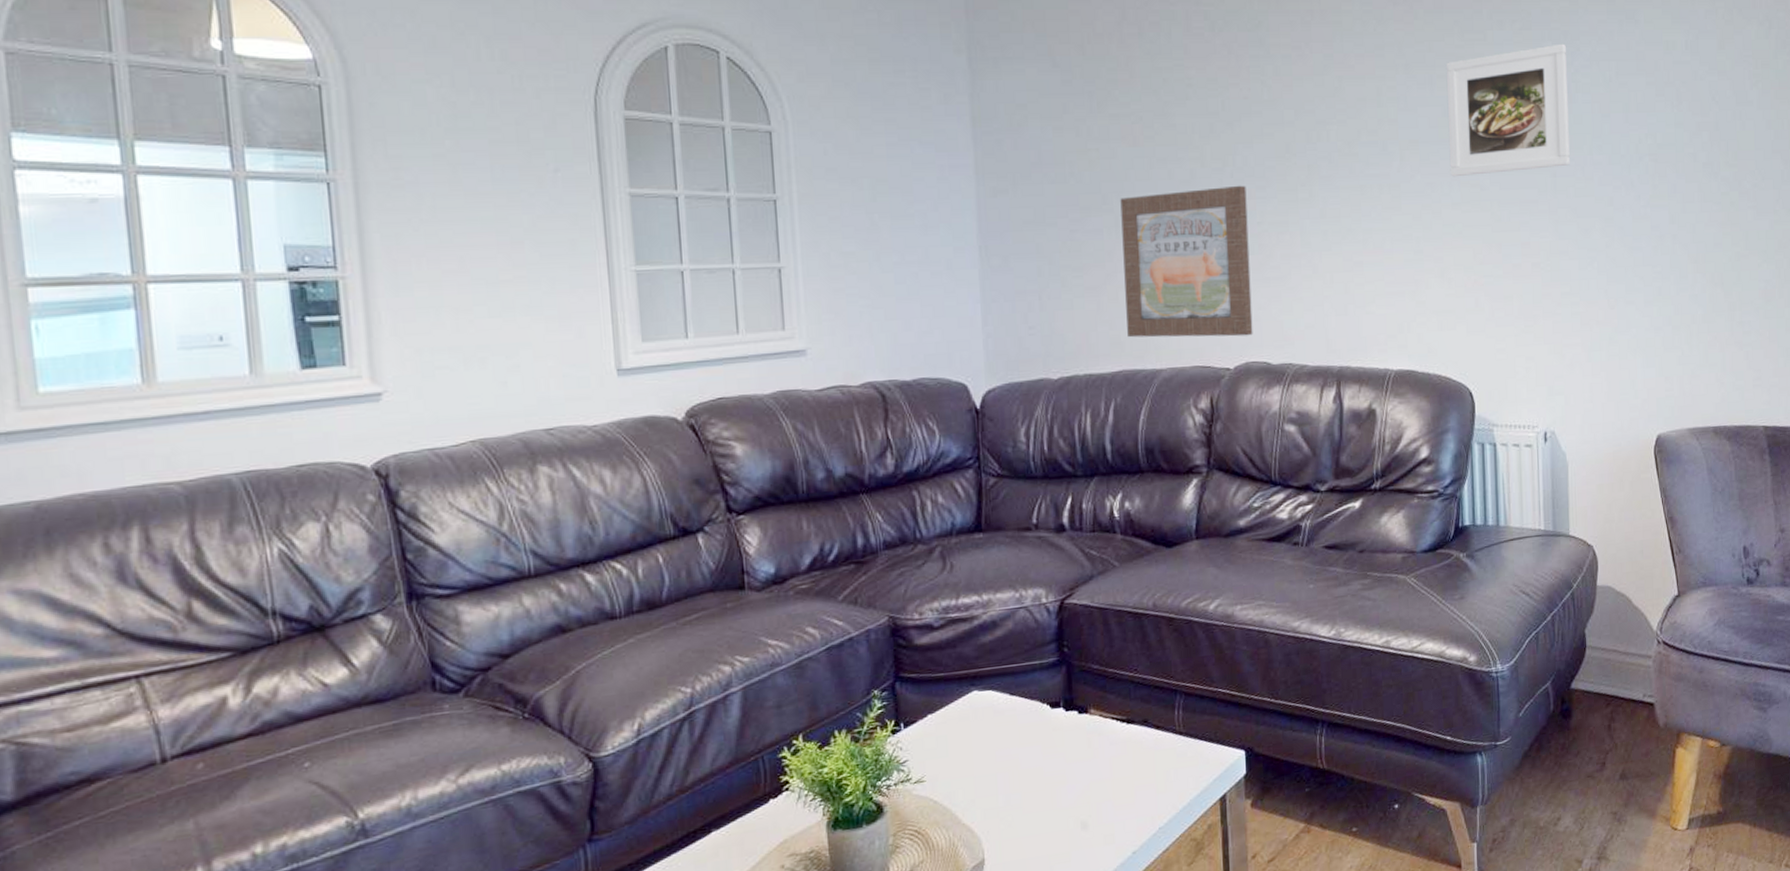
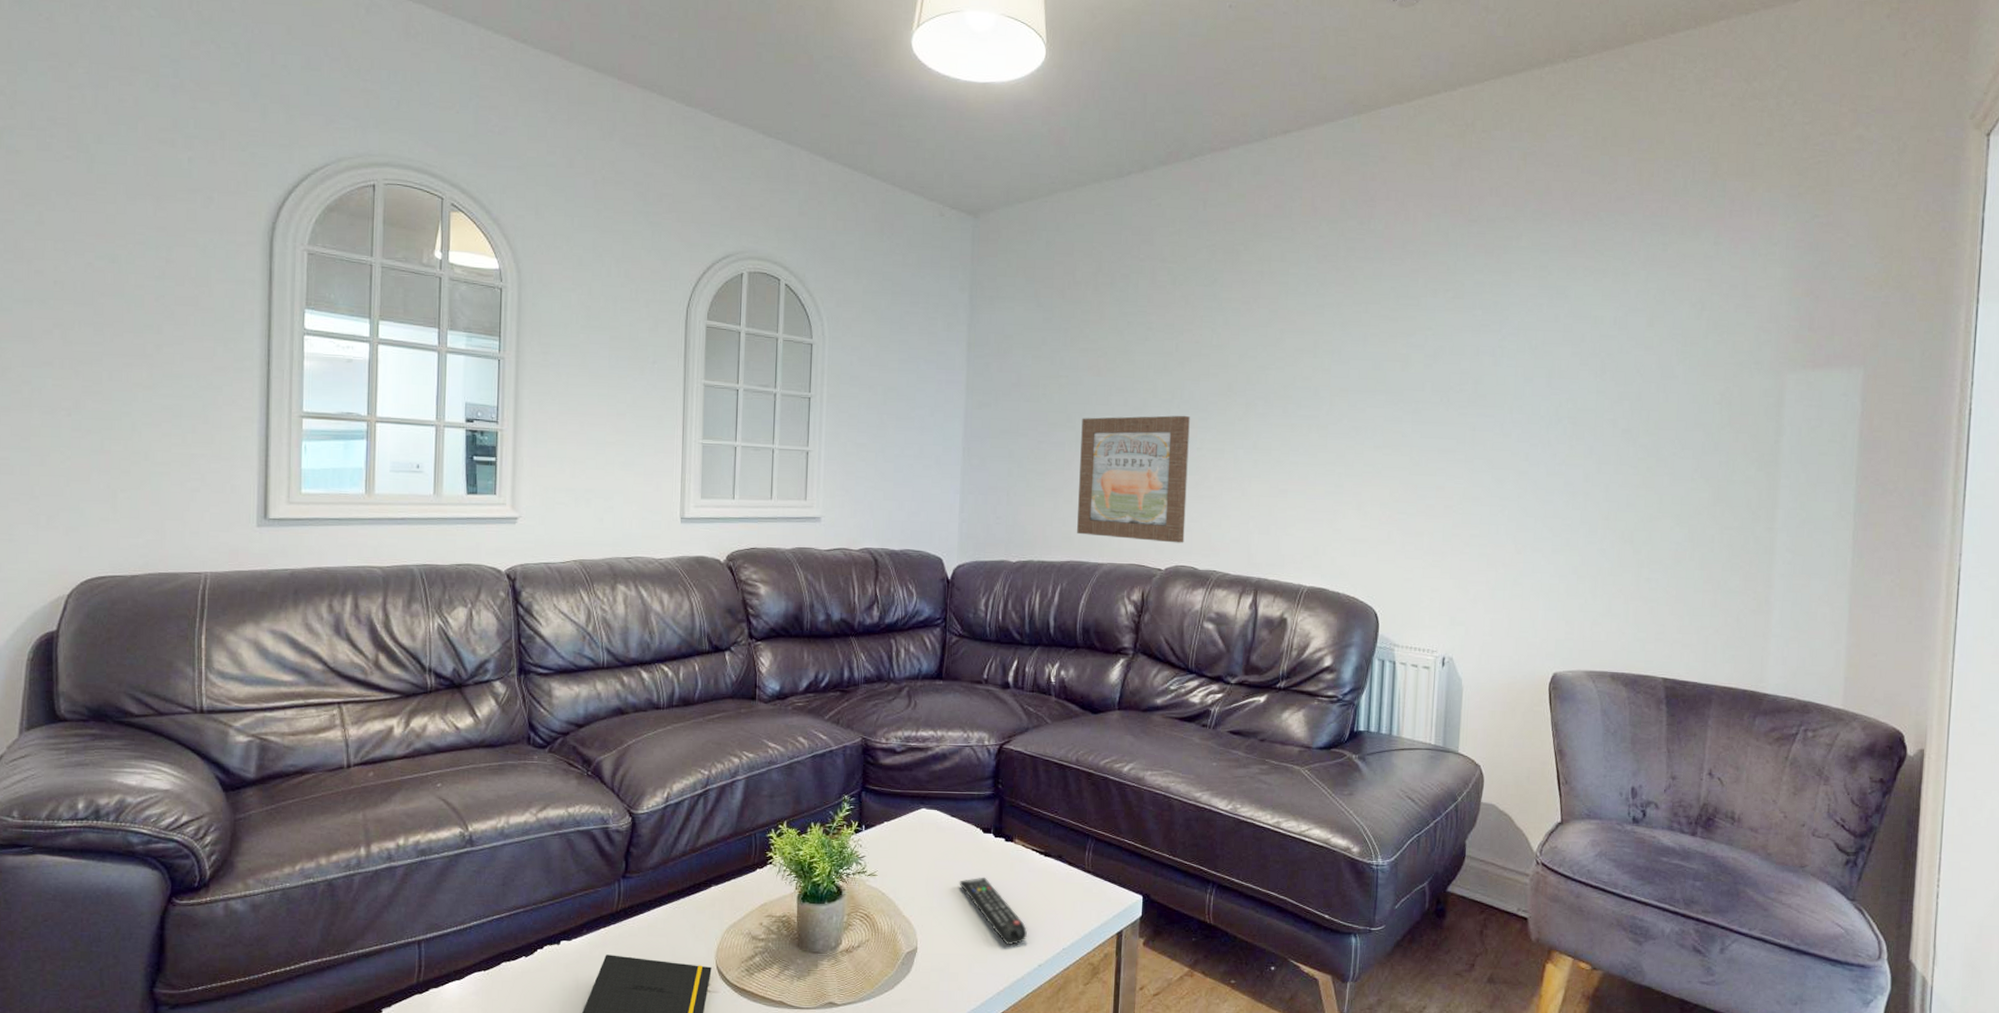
remote control: none [1027,760,1115,835] -> present [959,877,1027,945]
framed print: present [1446,43,1570,177] -> none [1375,312,1495,424]

